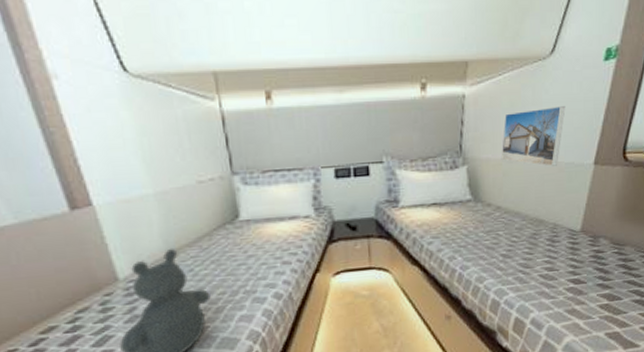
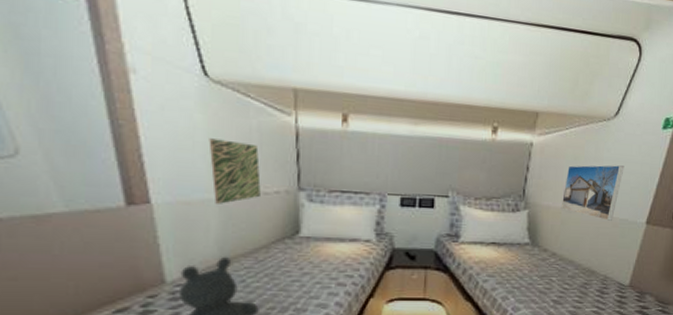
wall art: none [138,133,196,198] -> present [209,138,261,204]

